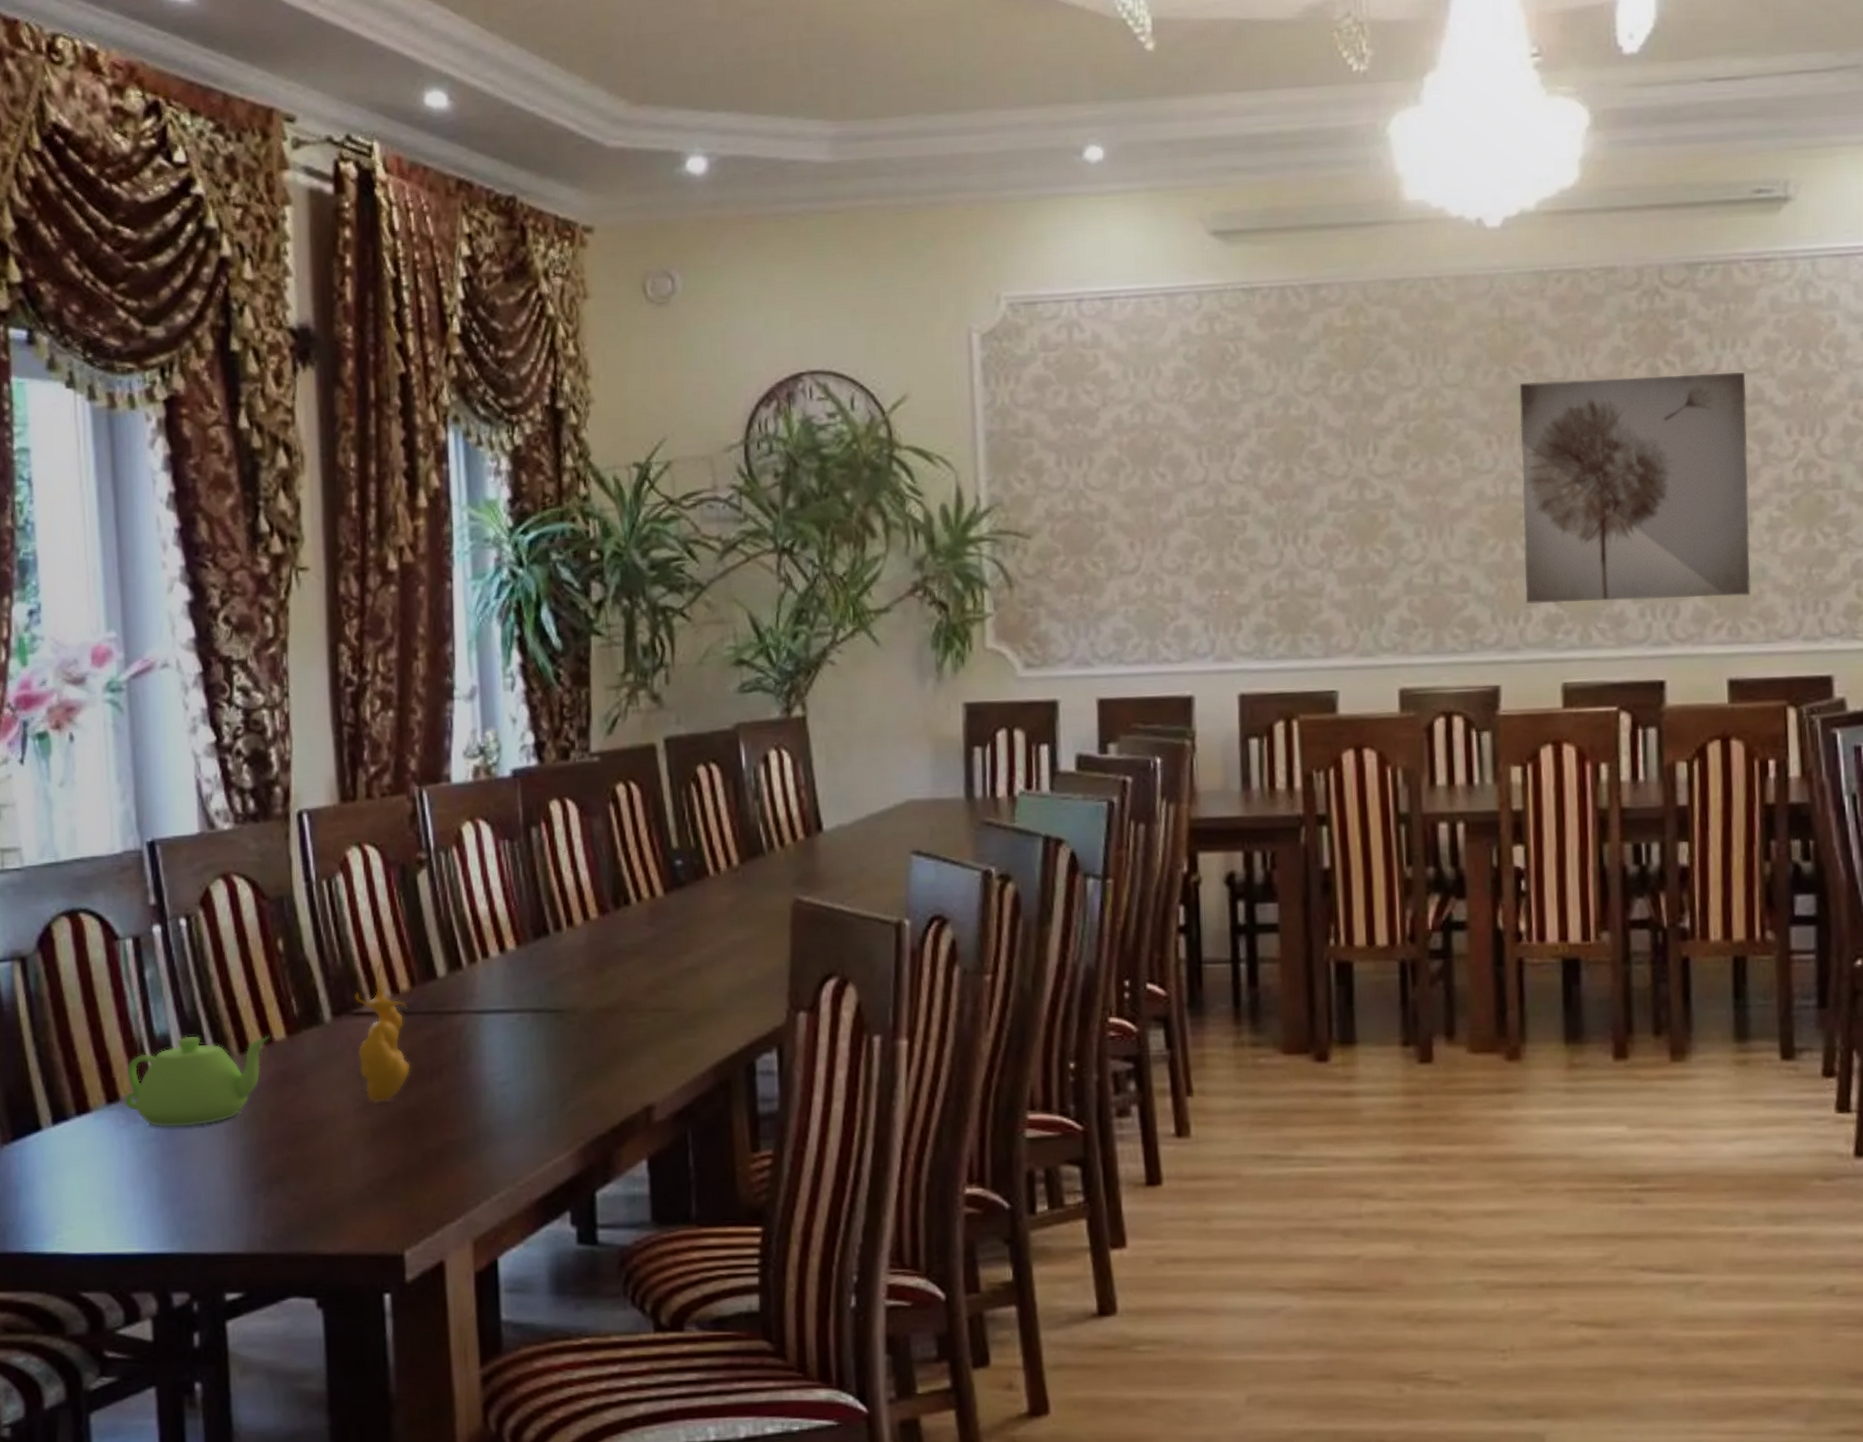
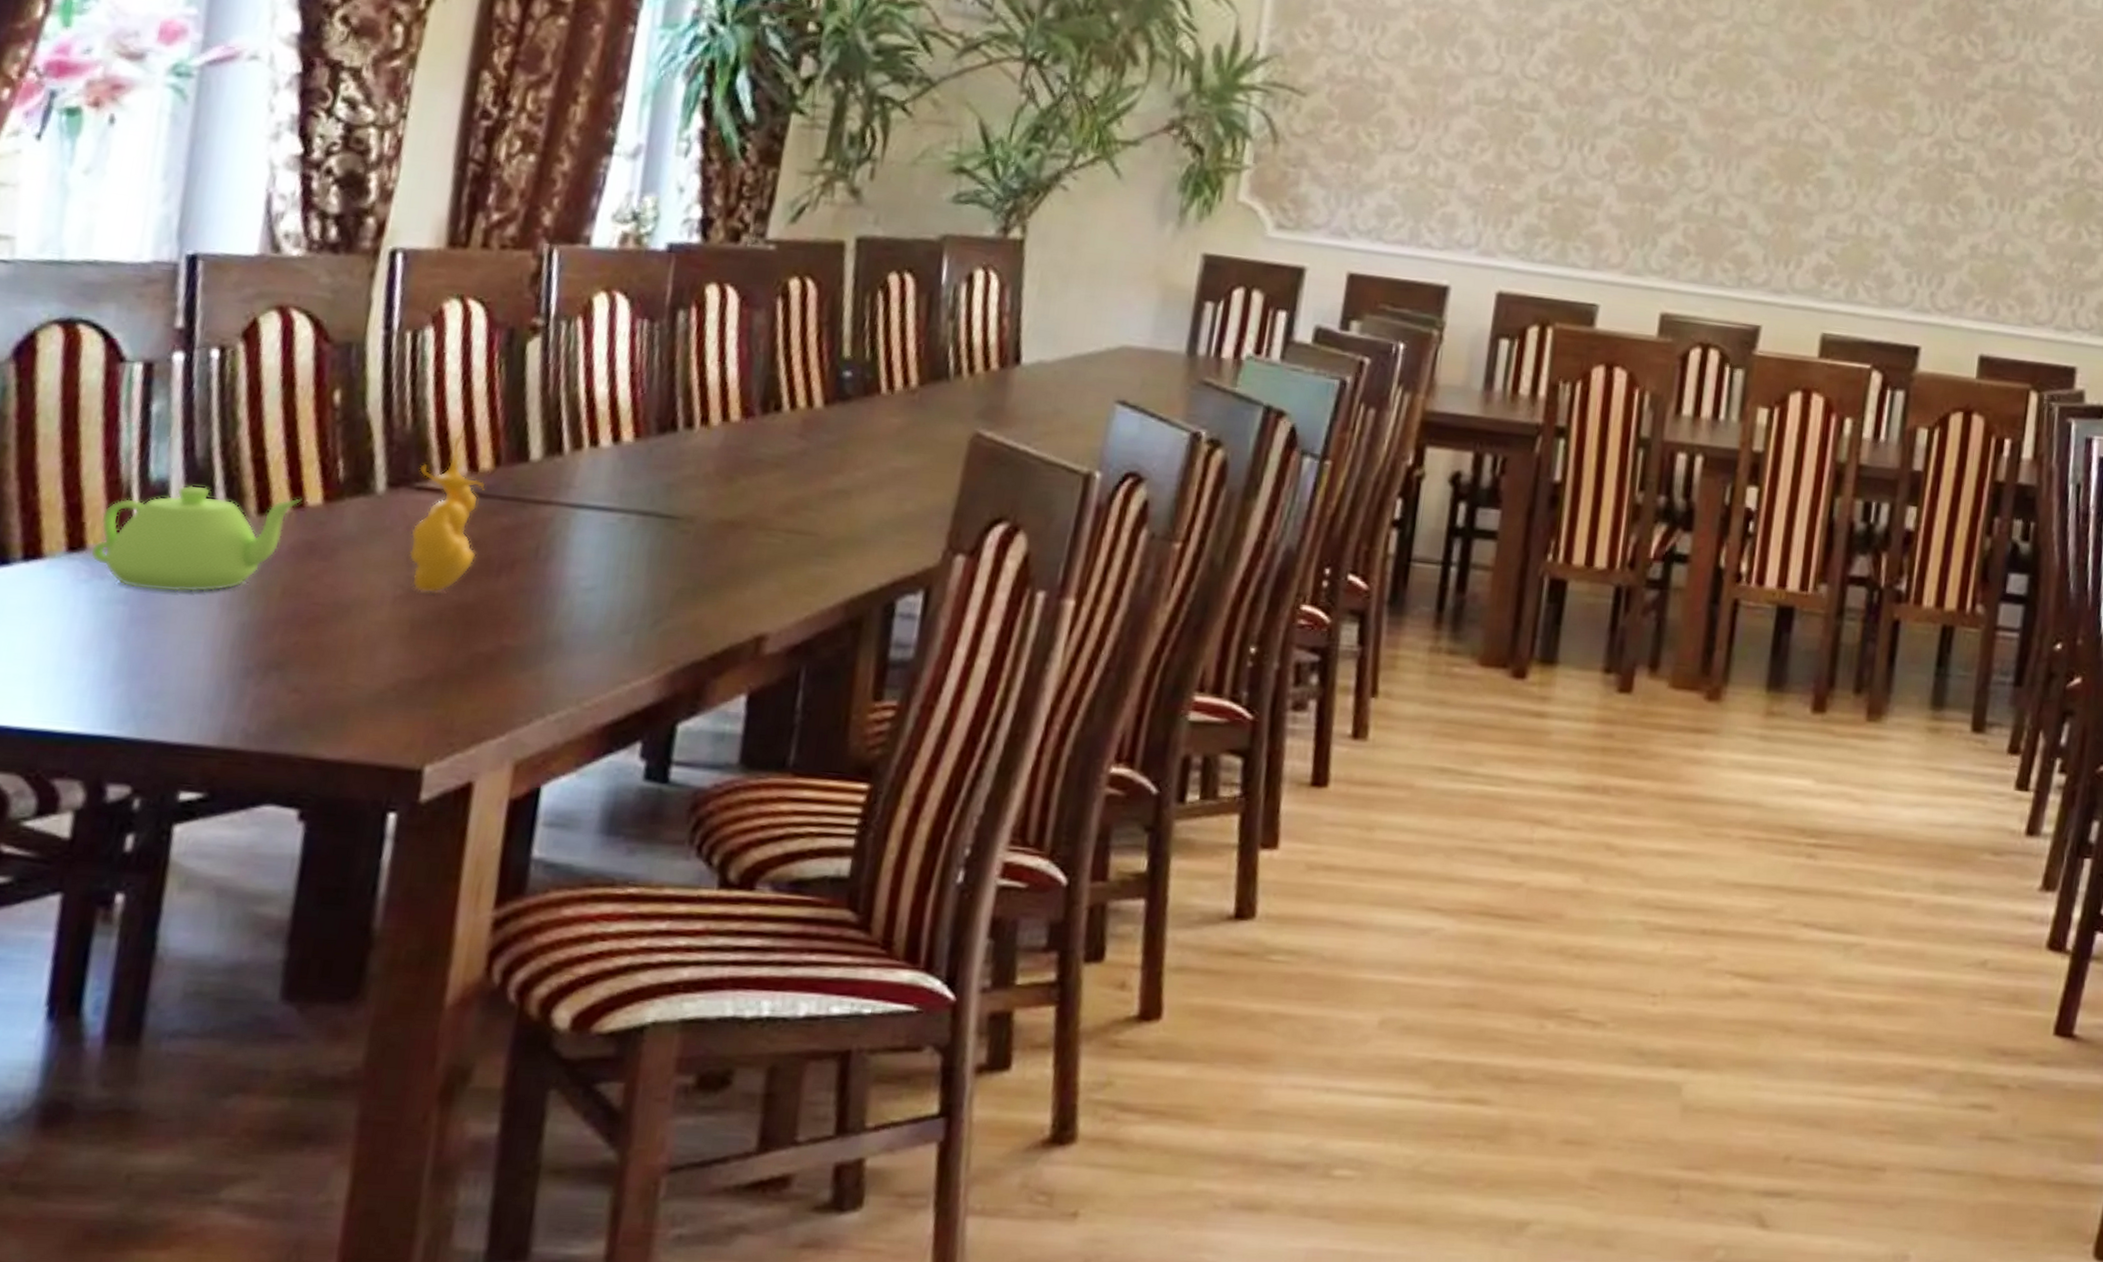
wall art: present [1519,372,1751,604] -> none [1799,34,2041,278]

